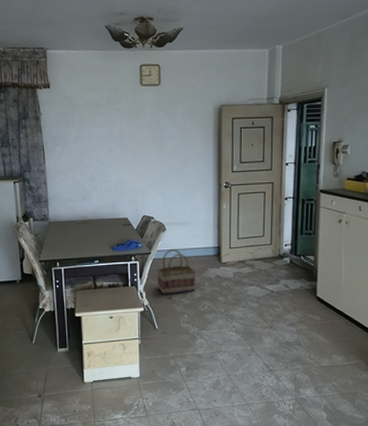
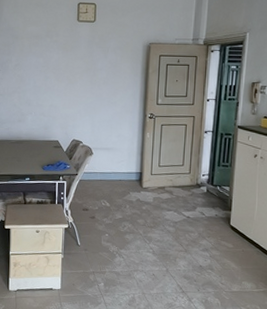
basket: present [157,249,196,295] -> none [82,172,118,214]

